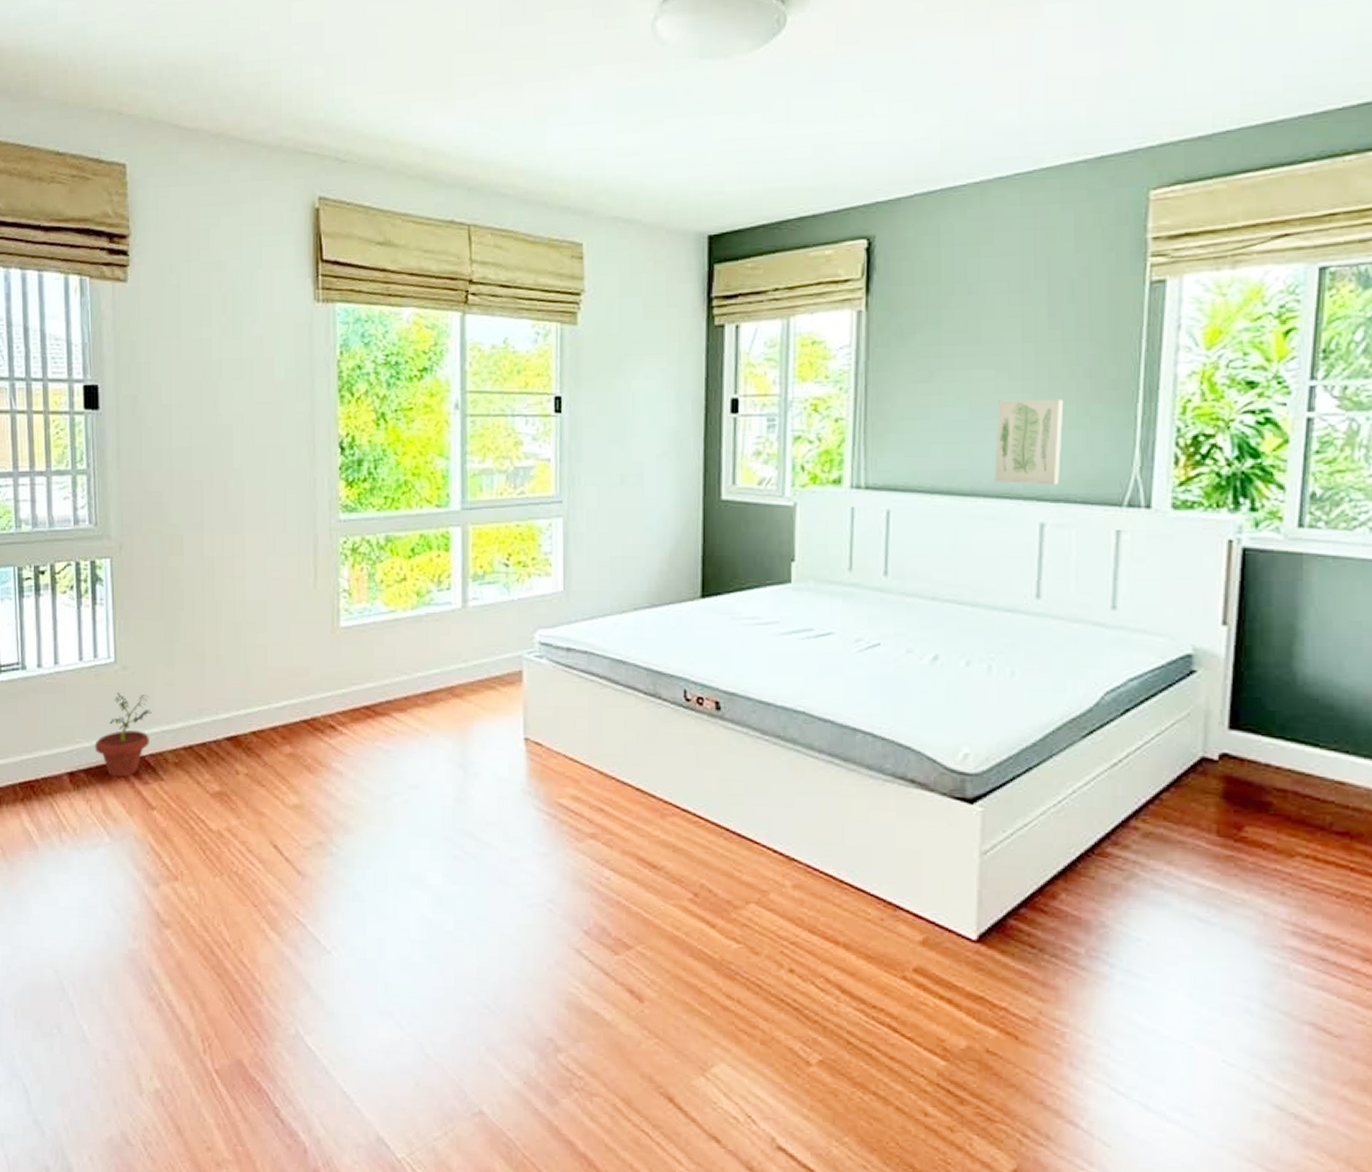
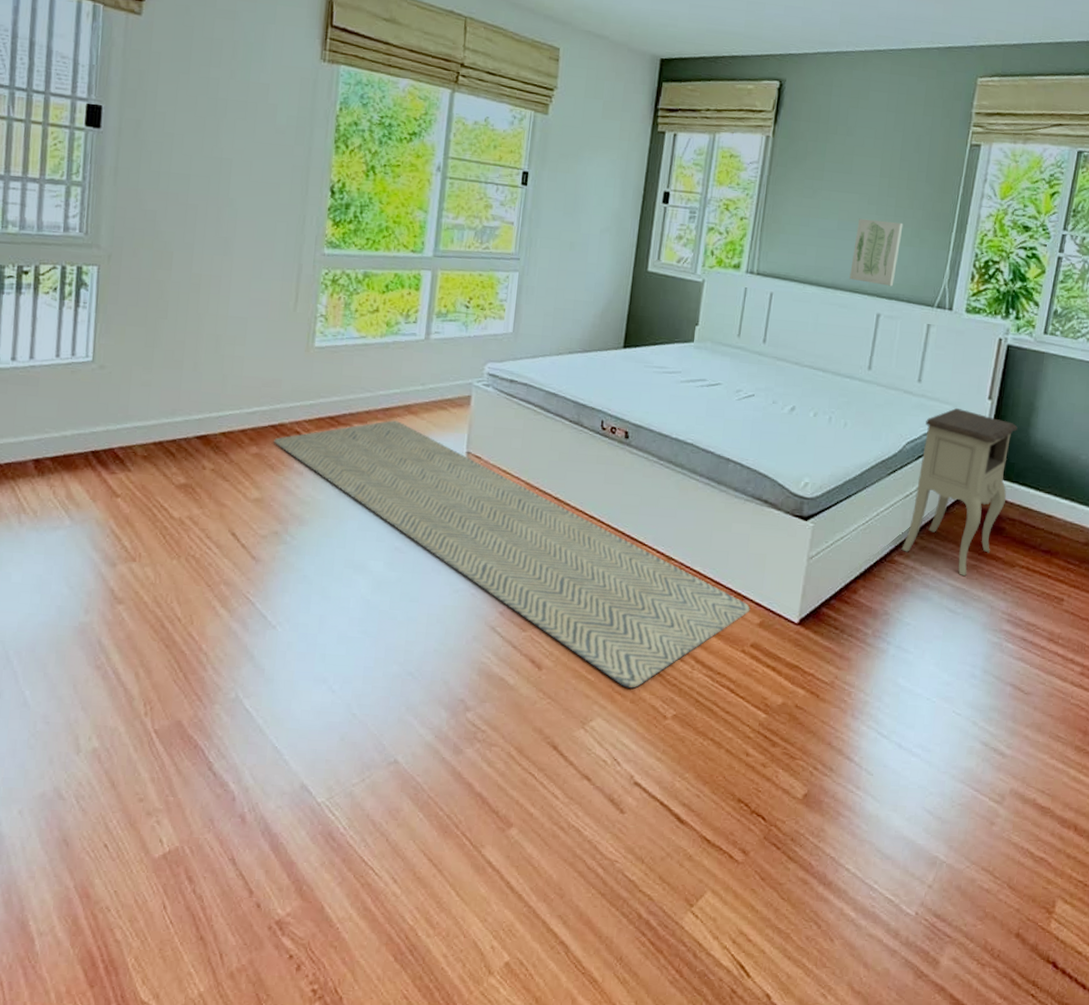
potted plant: present [95,693,151,777] -> none [63,389,125,466]
rug: none [308,706,908,1026] -> present [274,420,751,688]
nightstand: none [1115,641,1273,872] -> present [901,408,1018,577]

